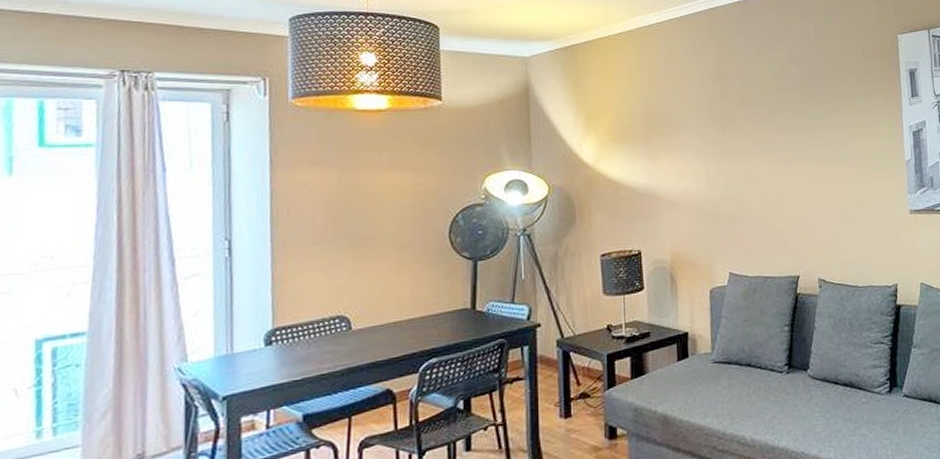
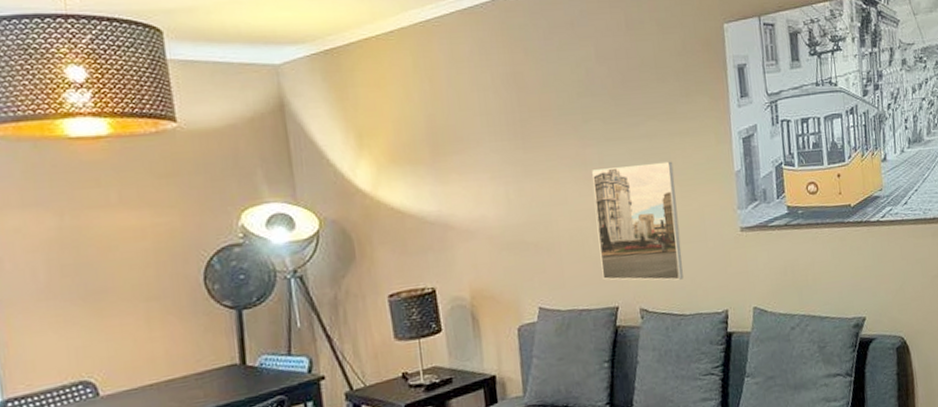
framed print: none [781,149,858,255] -> present [592,161,683,281]

